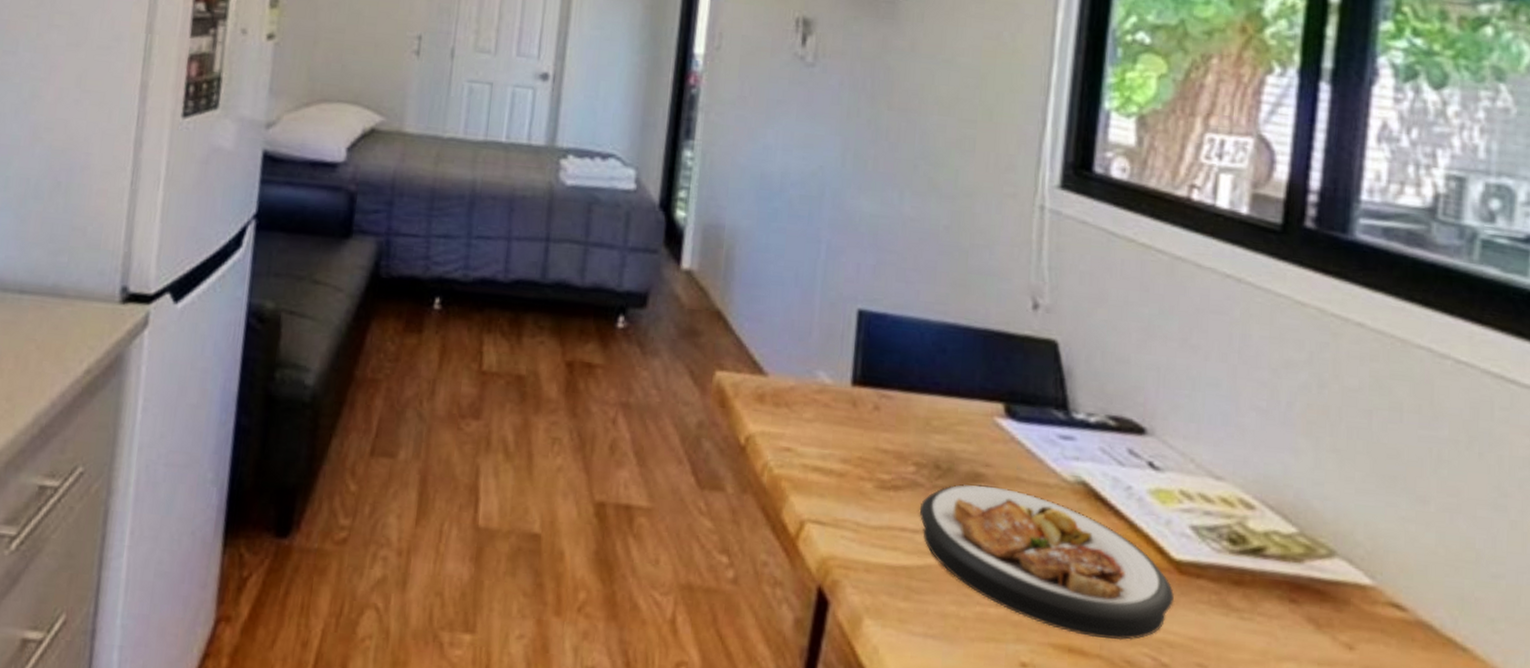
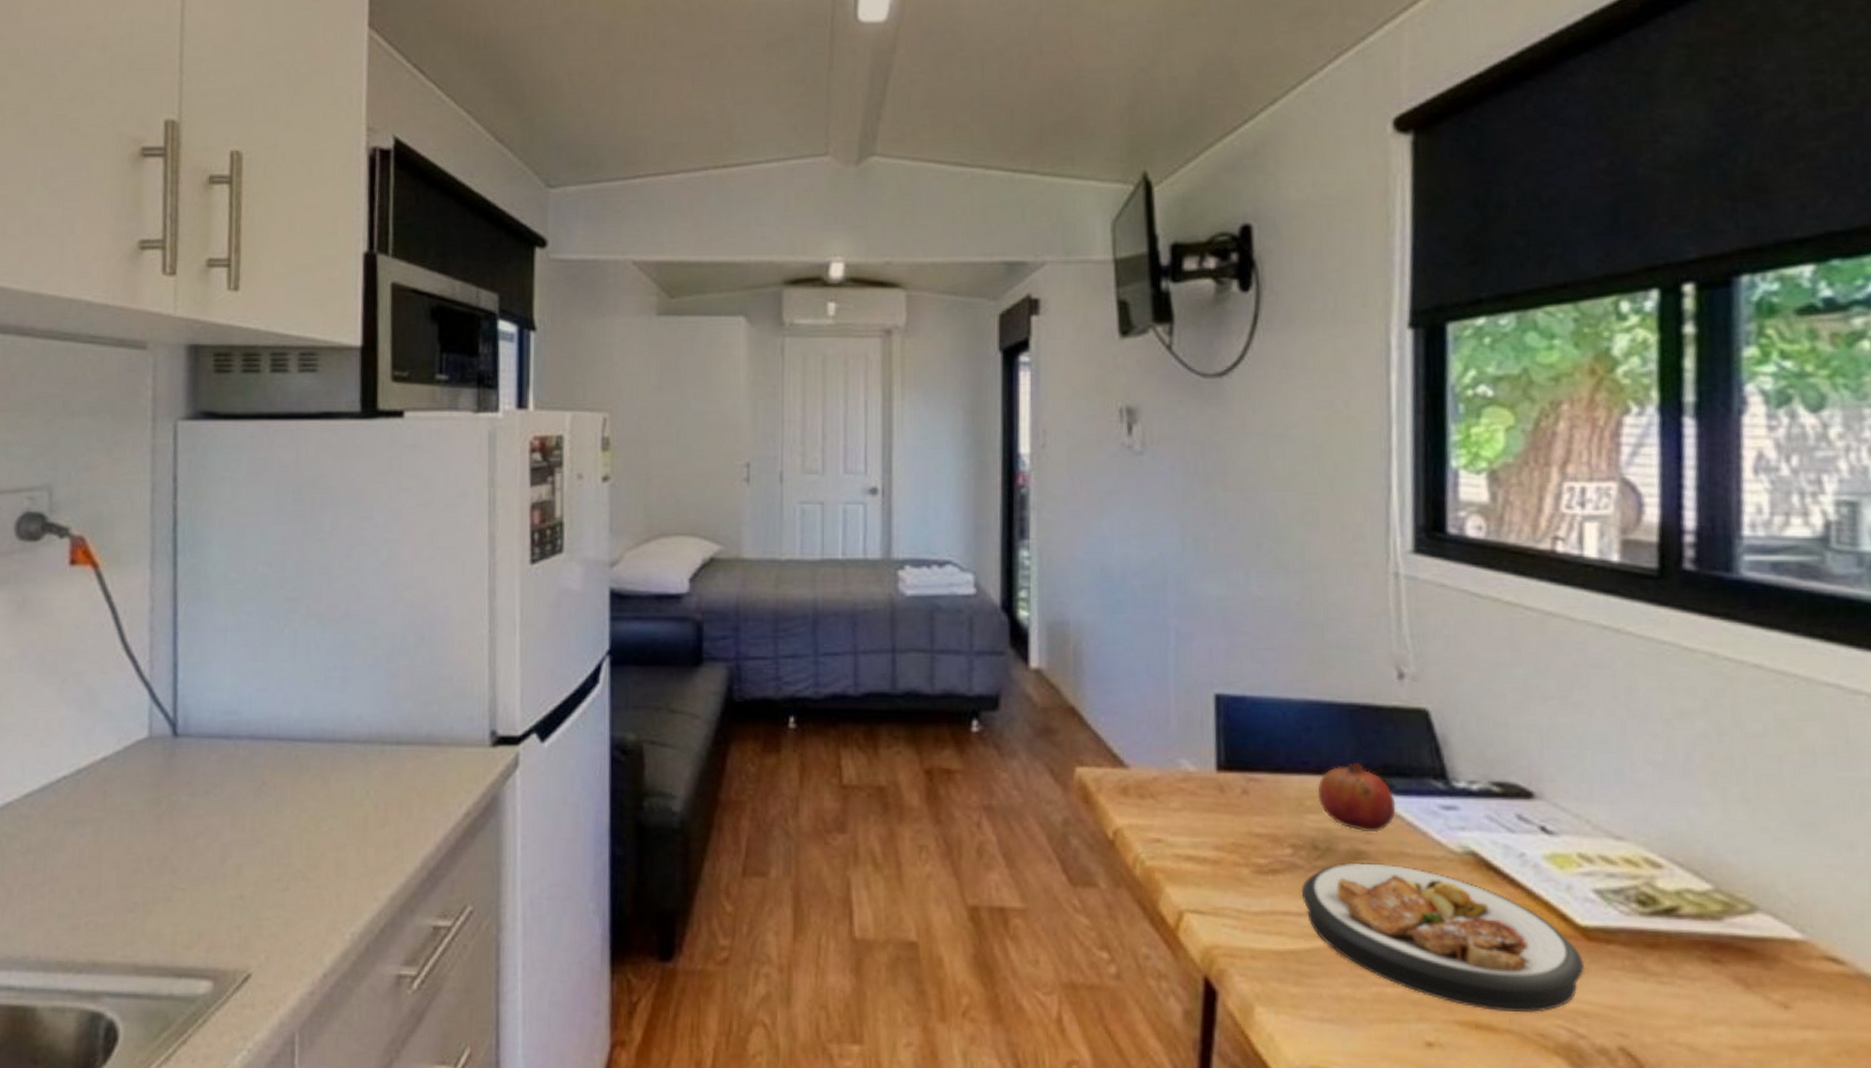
fruit: none [945,386,1018,456] -> present [1317,762,1396,833]

